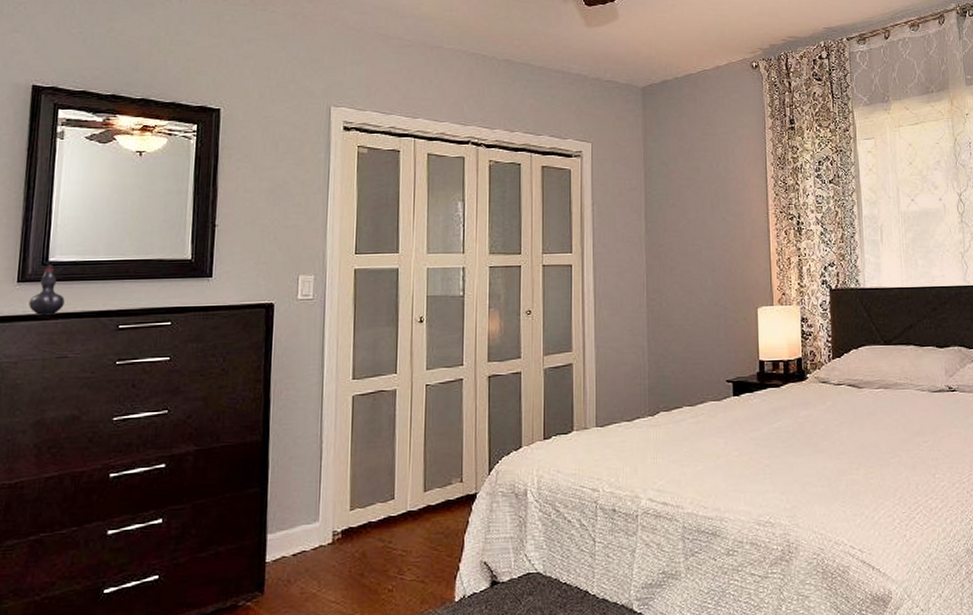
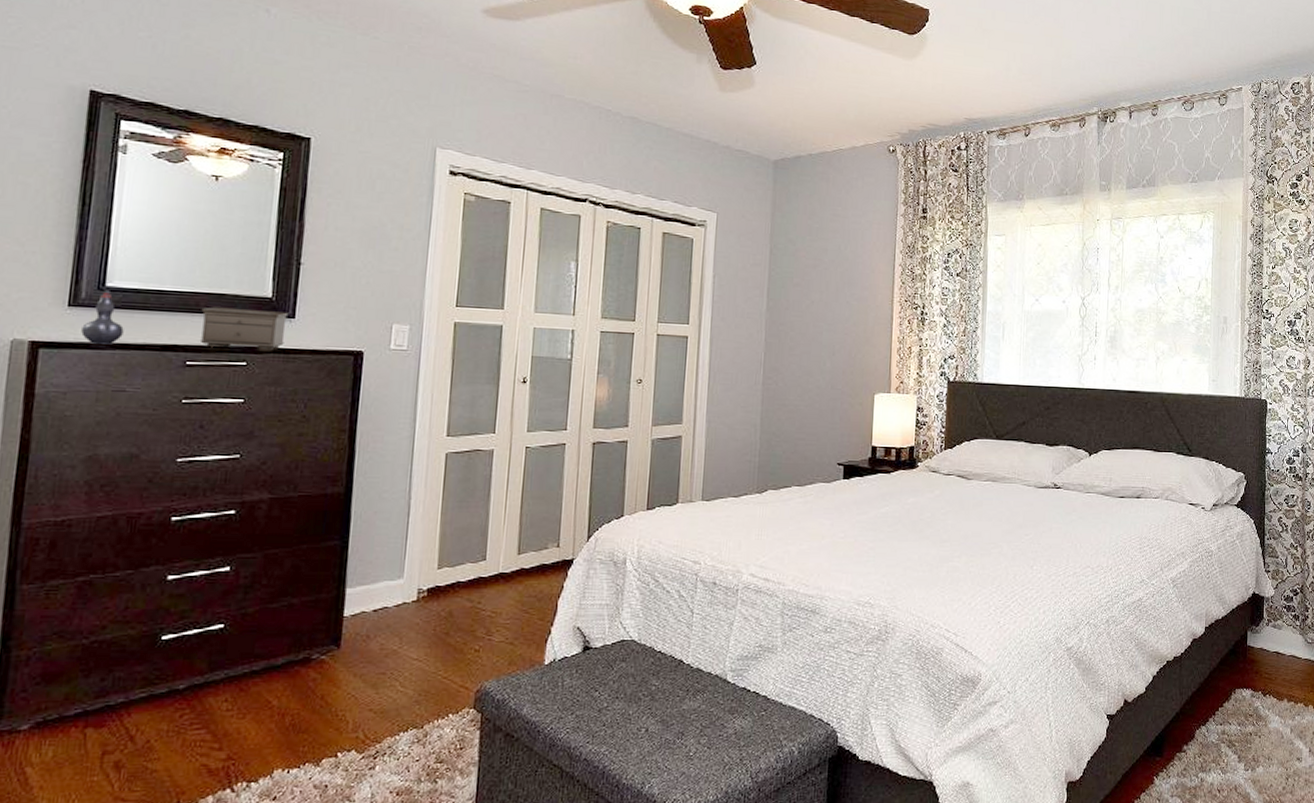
jewelry box: none [130,272,207,312] -> present [199,307,289,352]

